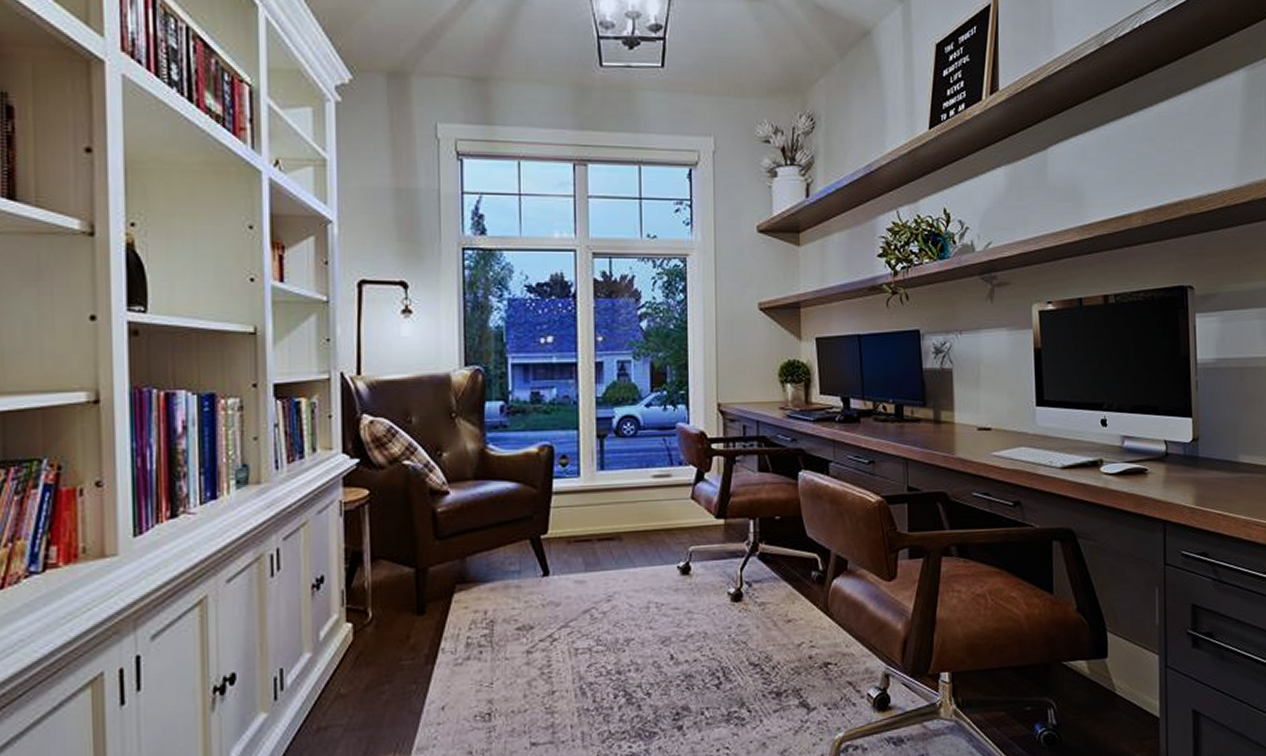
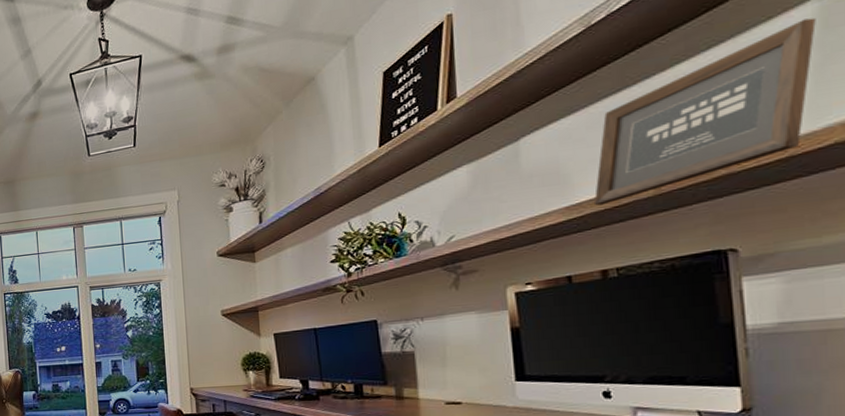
picture frame: none [1100,84,1244,229] -> present [593,17,816,206]

